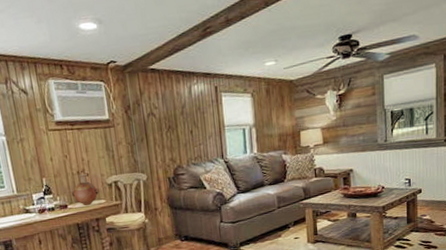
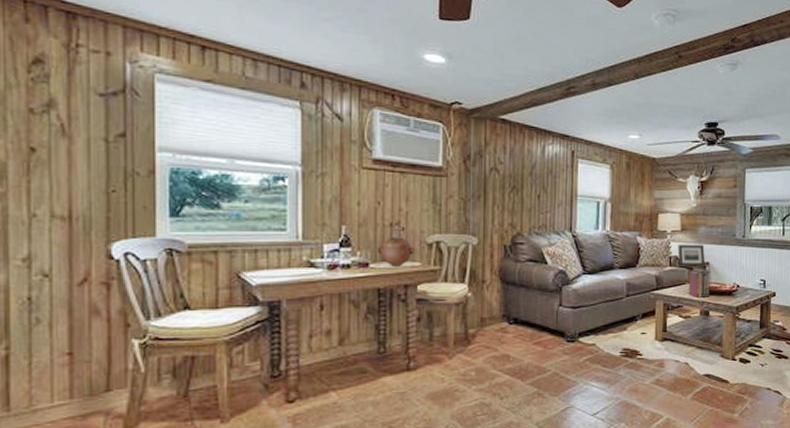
picture frame: none [321,153,350,176] -> present [677,244,706,266]
books: none [334,176,356,203] -> present [689,269,710,298]

